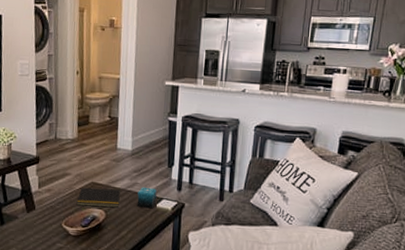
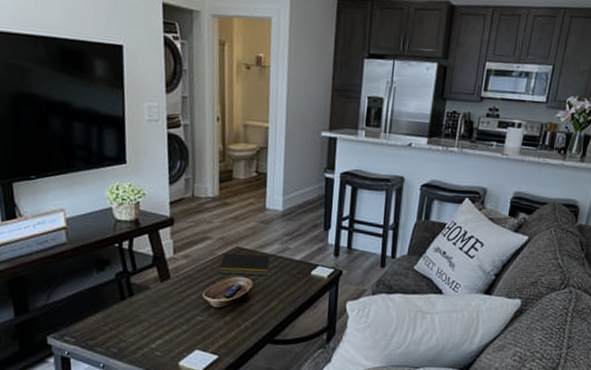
candle: present [137,187,157,209] -> none [288,252,312,277]

